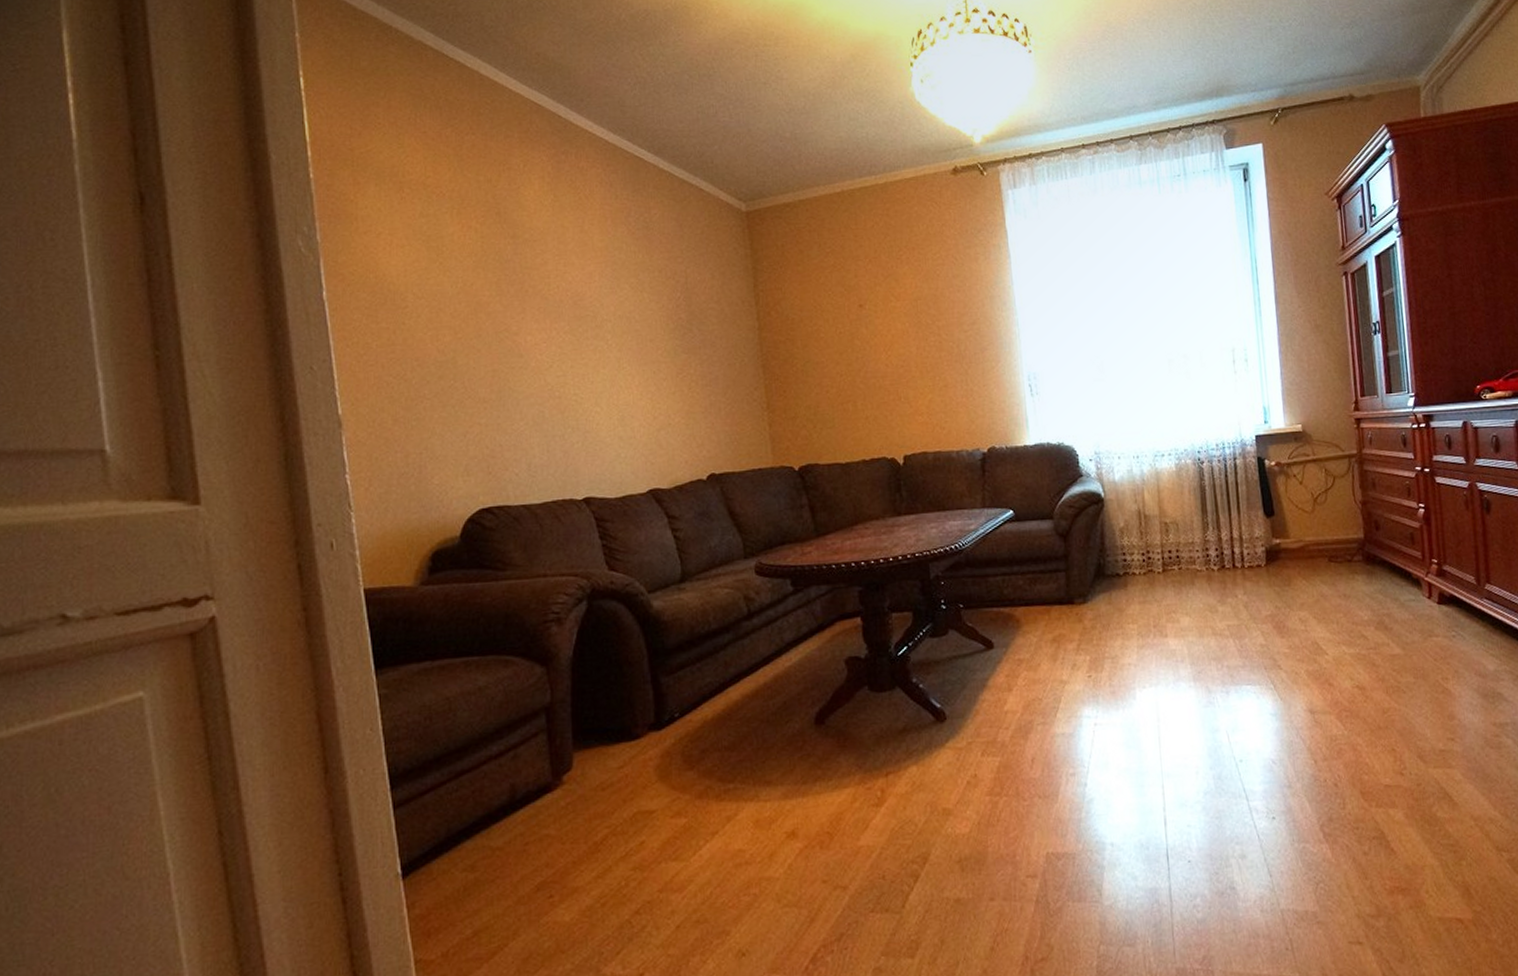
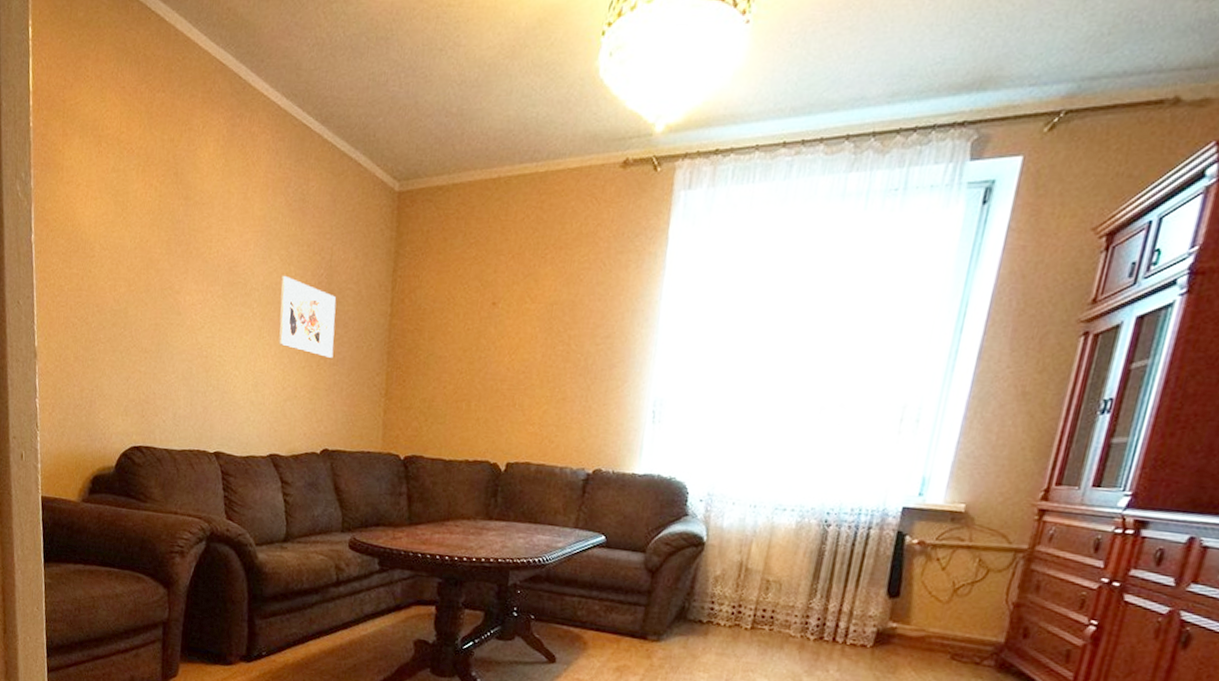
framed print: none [635,304,705,380] -> present [278,276,336,358]

